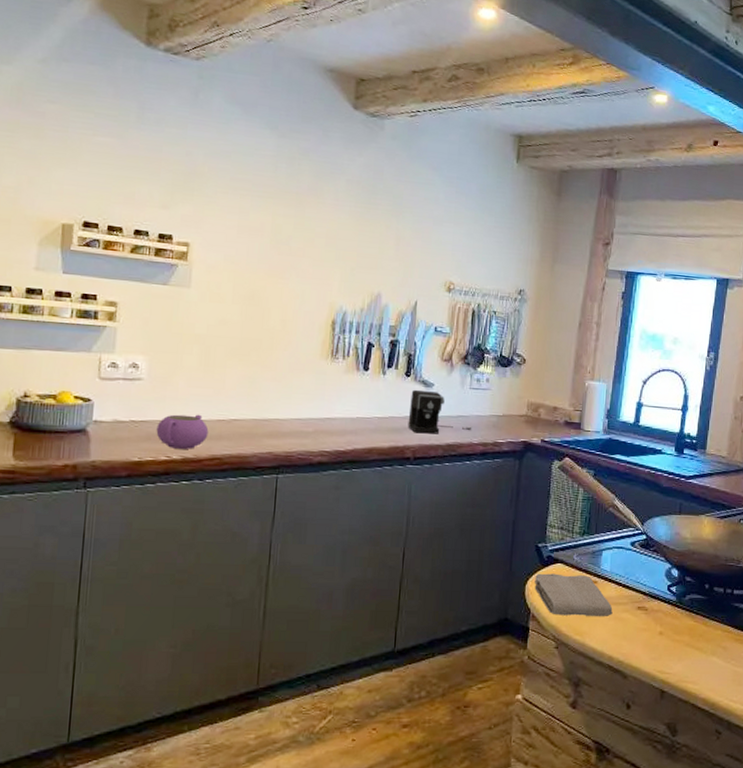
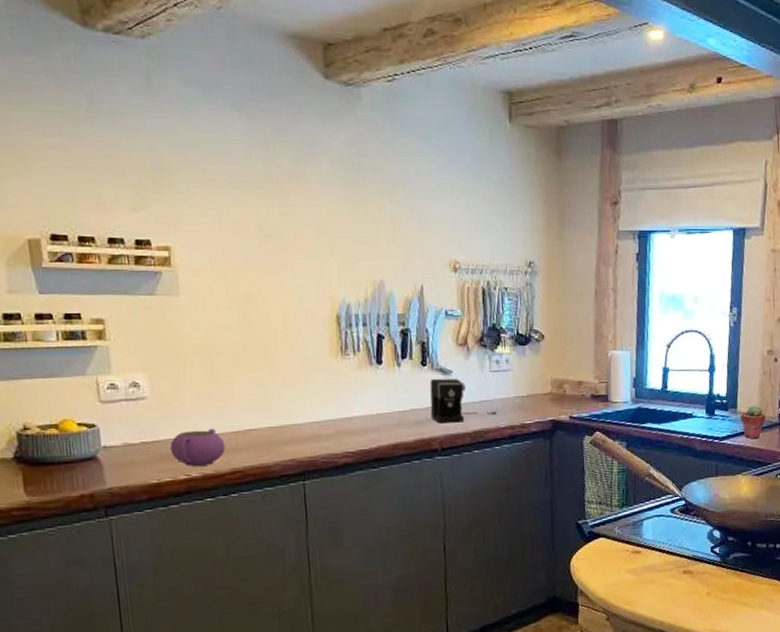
washcloth: present [534,573,613,616] -> none [579,546,659,589]
potted succulent: none [708,448,734,481] -> present [740,405,766,438]

